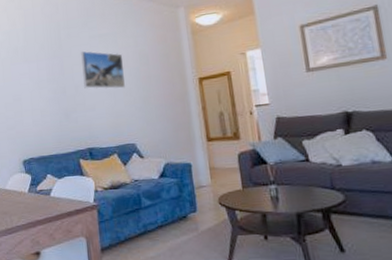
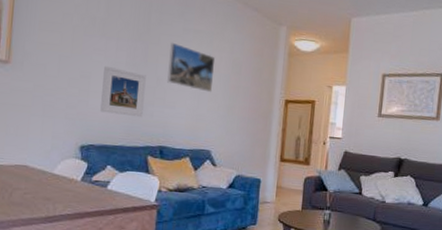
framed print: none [31,85,69,128] -> present [100,65,146,118]

